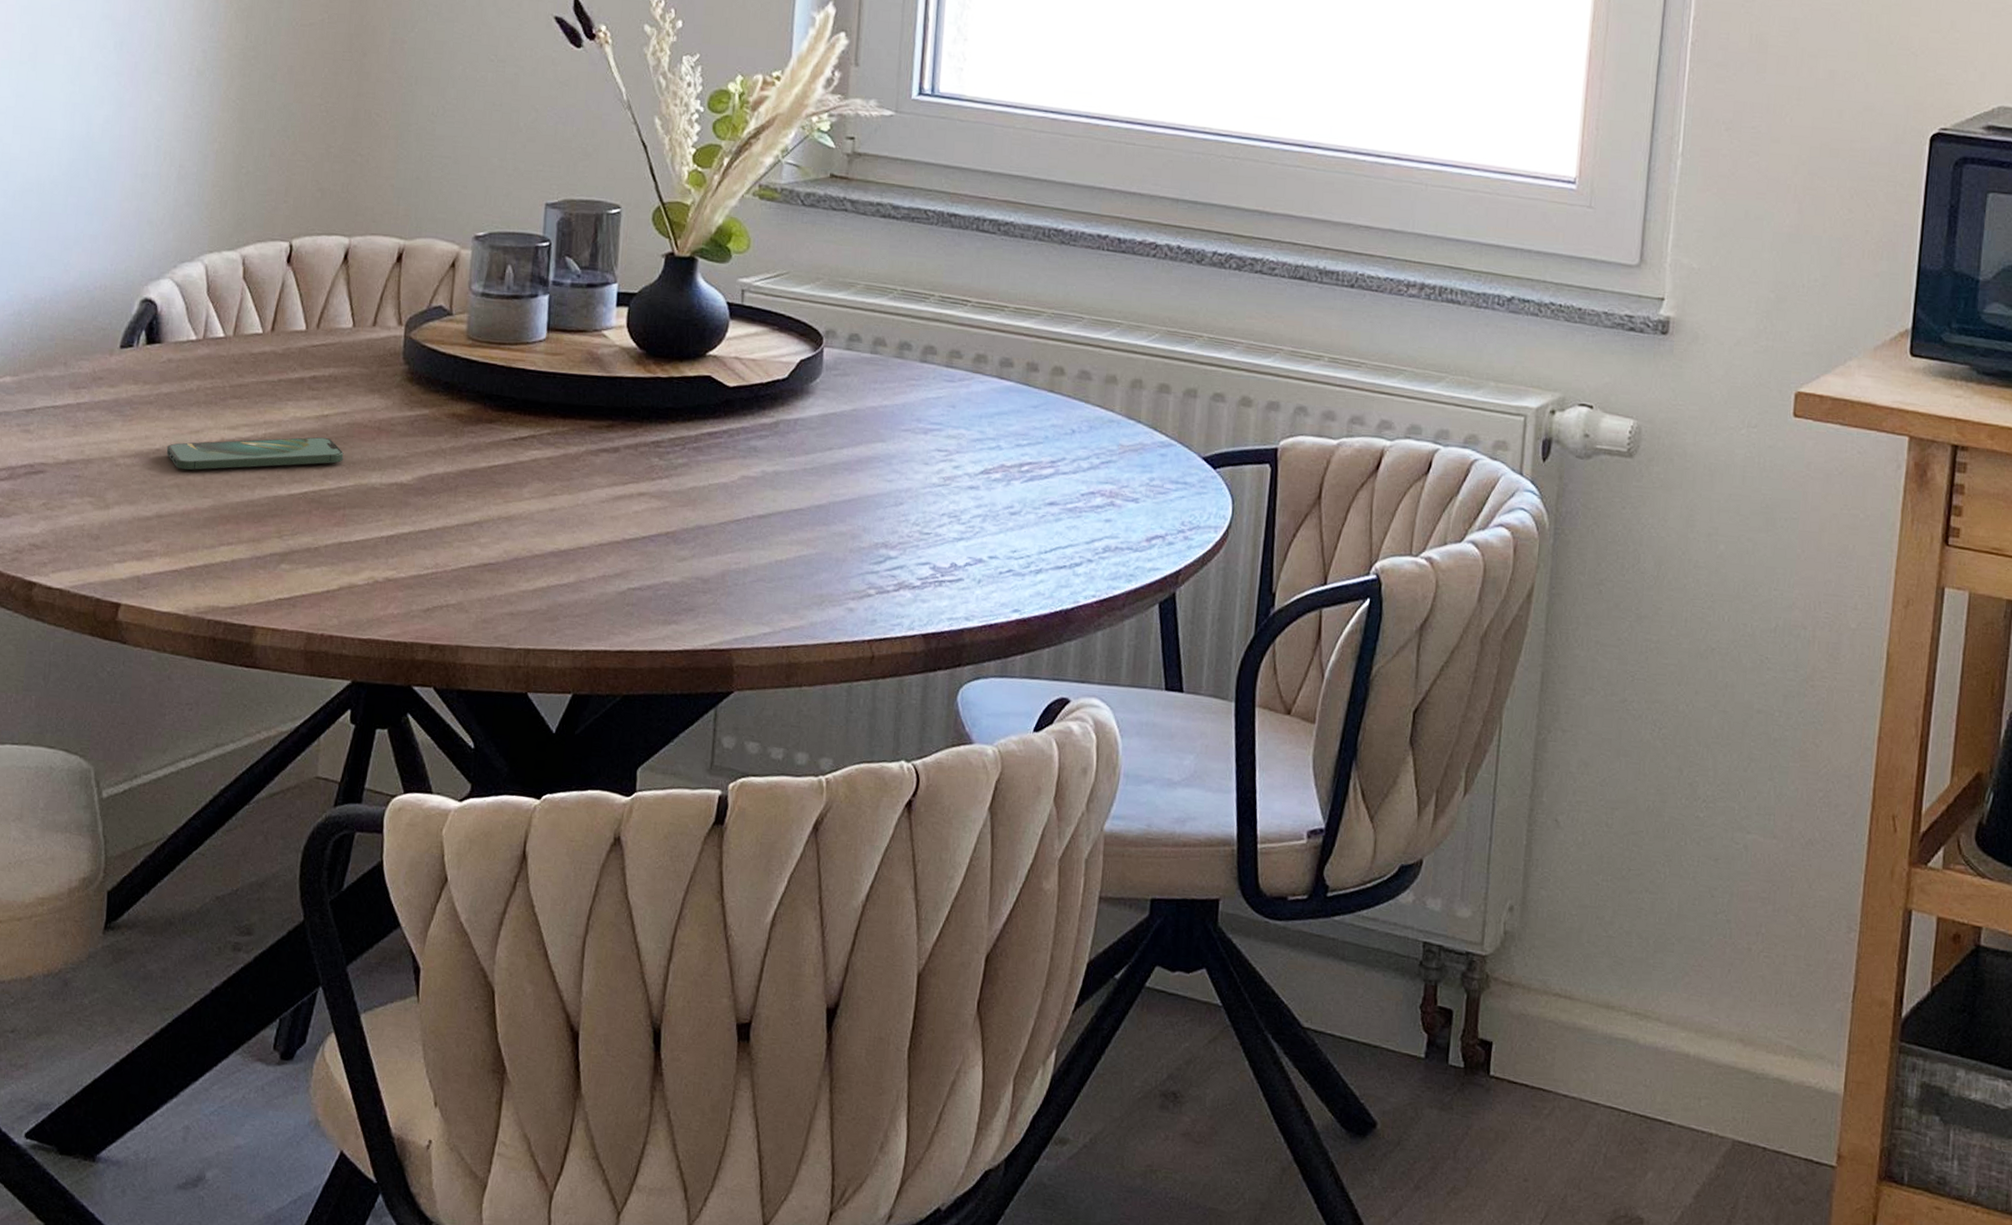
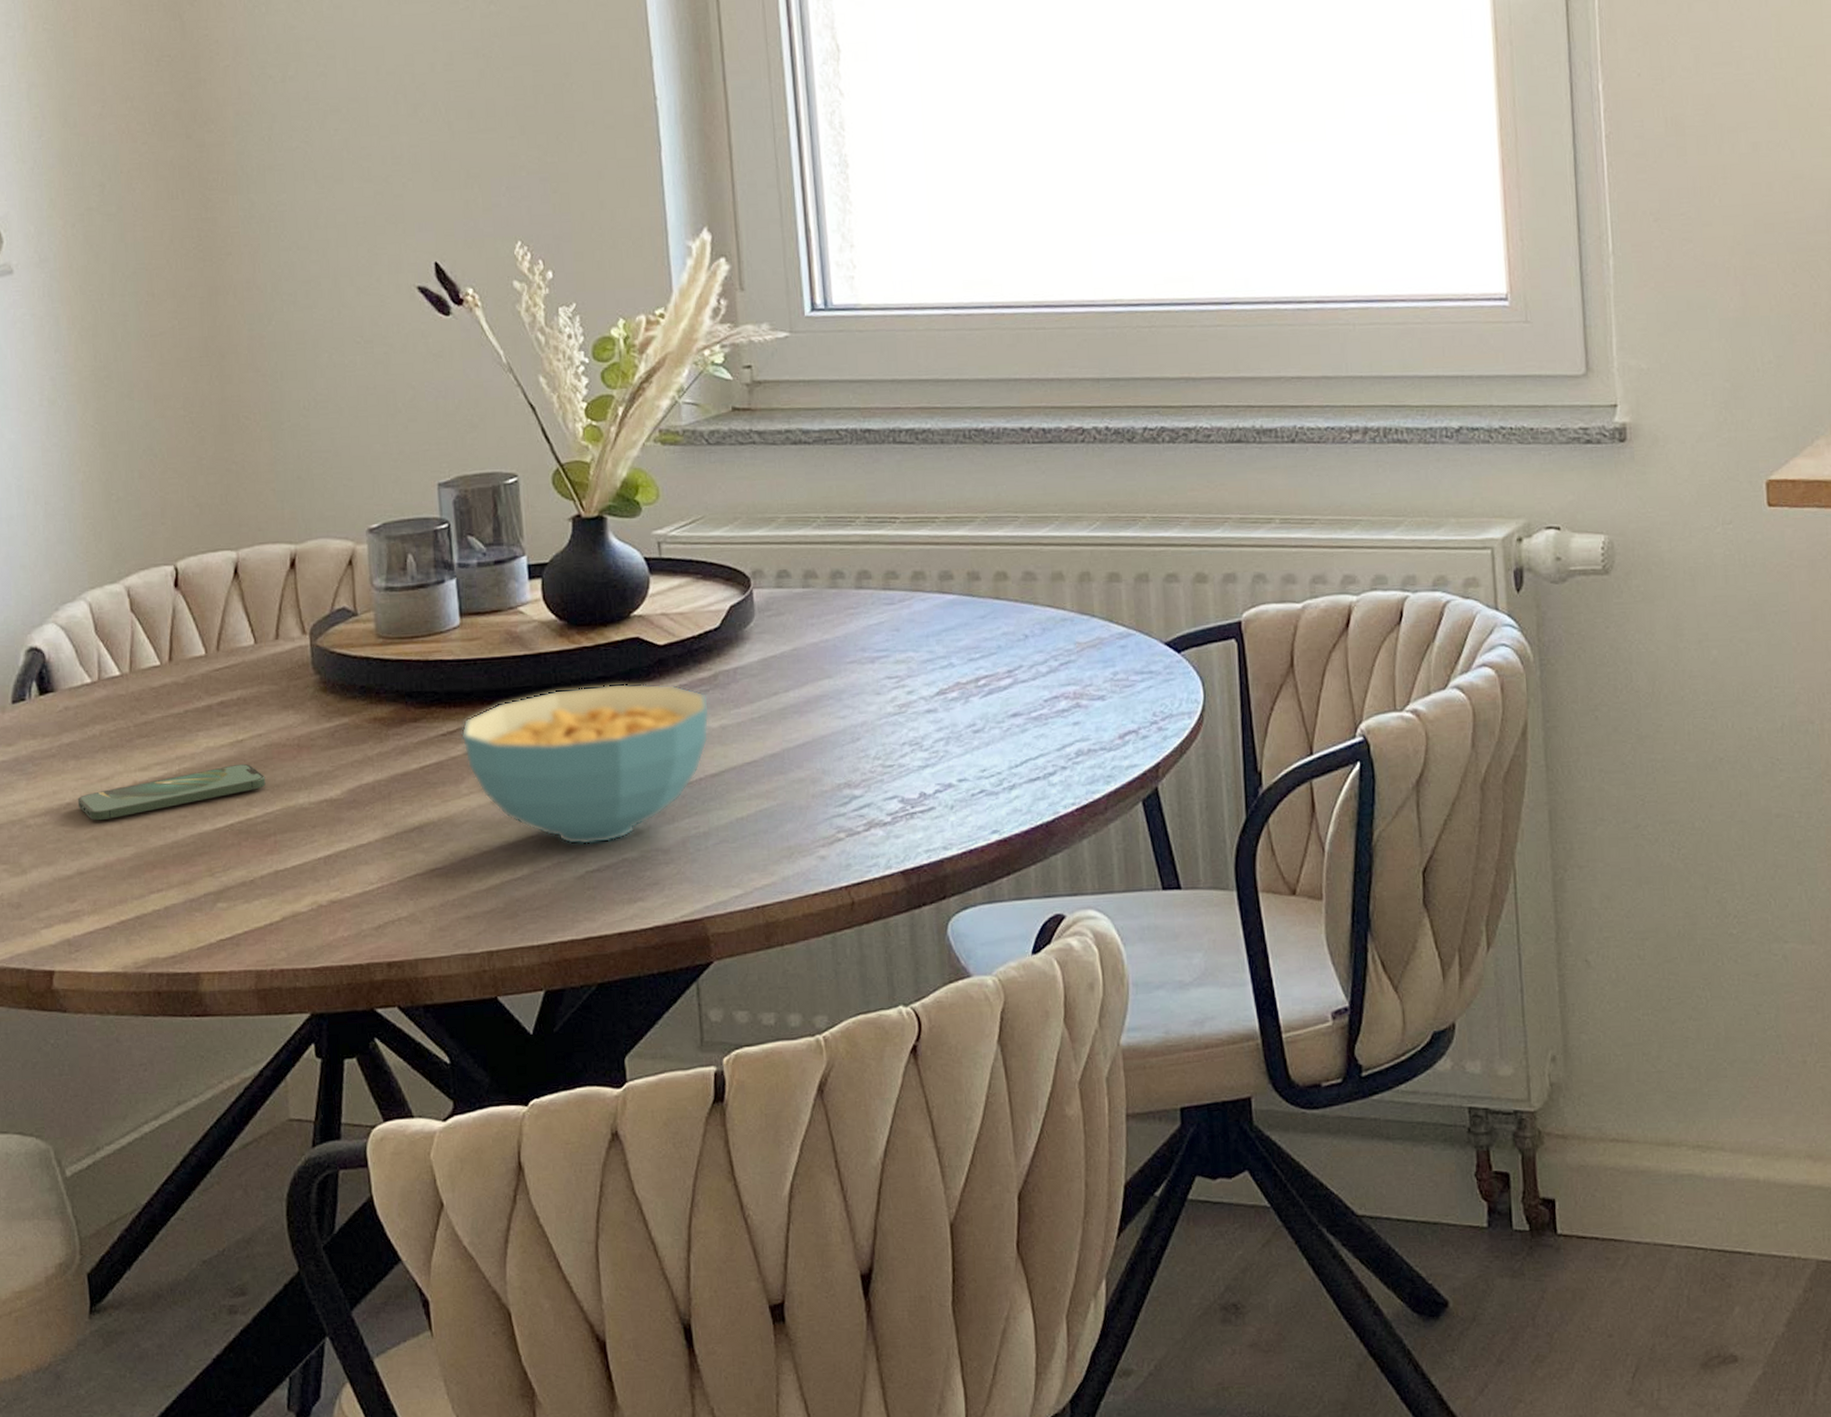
cereal bowl: none [531,413,767,565] -> present [461,683,710,845]

